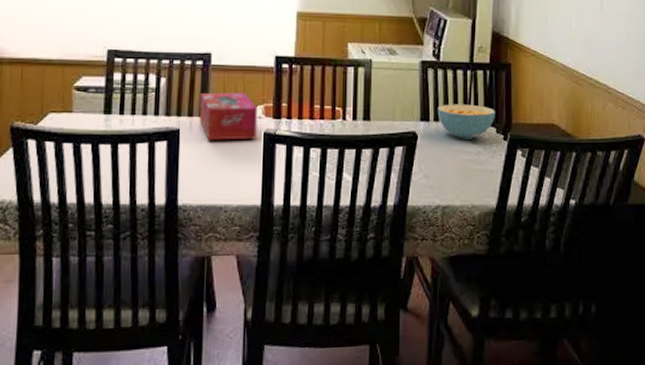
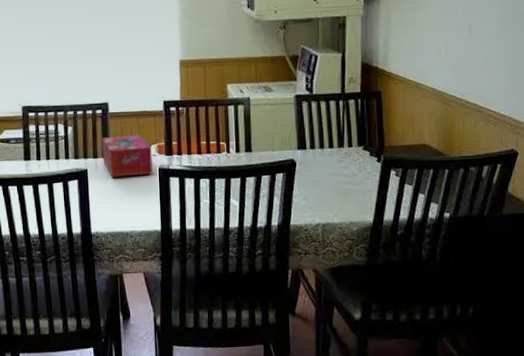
cereal bowl: present [437,104,495,139] -> none [313,131,368,164]

